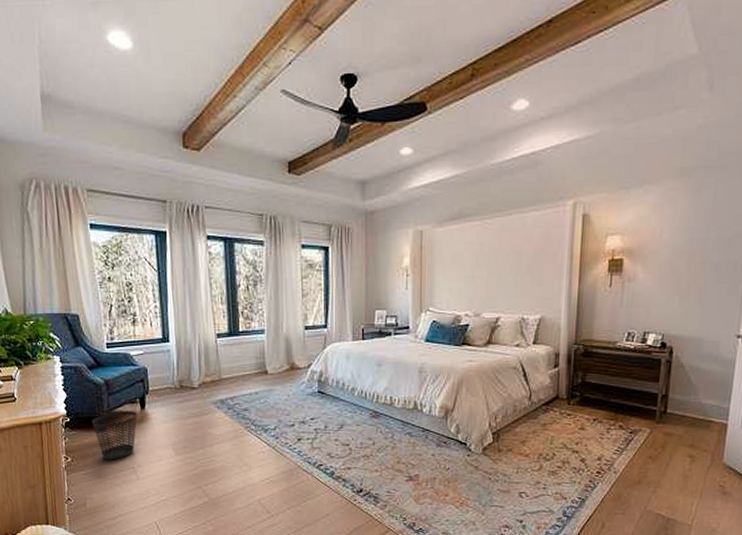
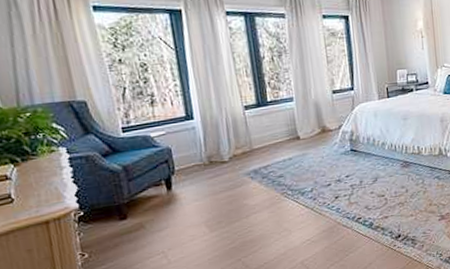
wastebasket: present [92,411,137,460] -> none [111,194,164,250]

